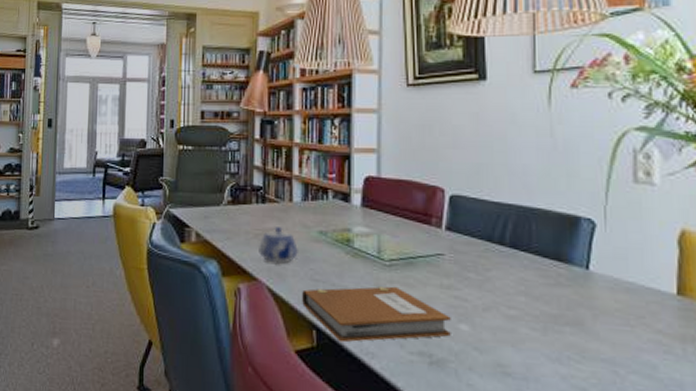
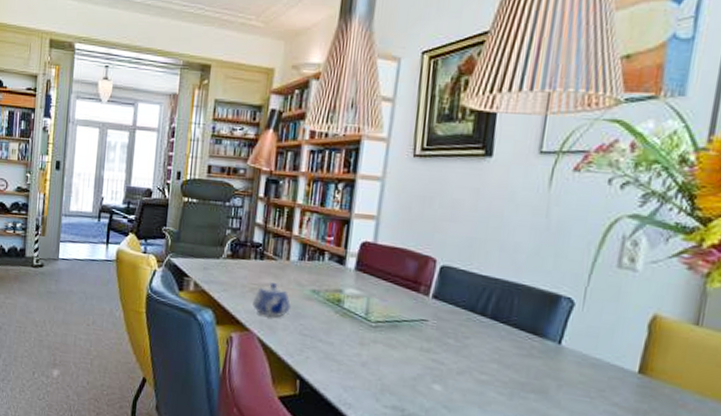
notebook: present [302,286,451,343] -> none [289,342,426,395]

